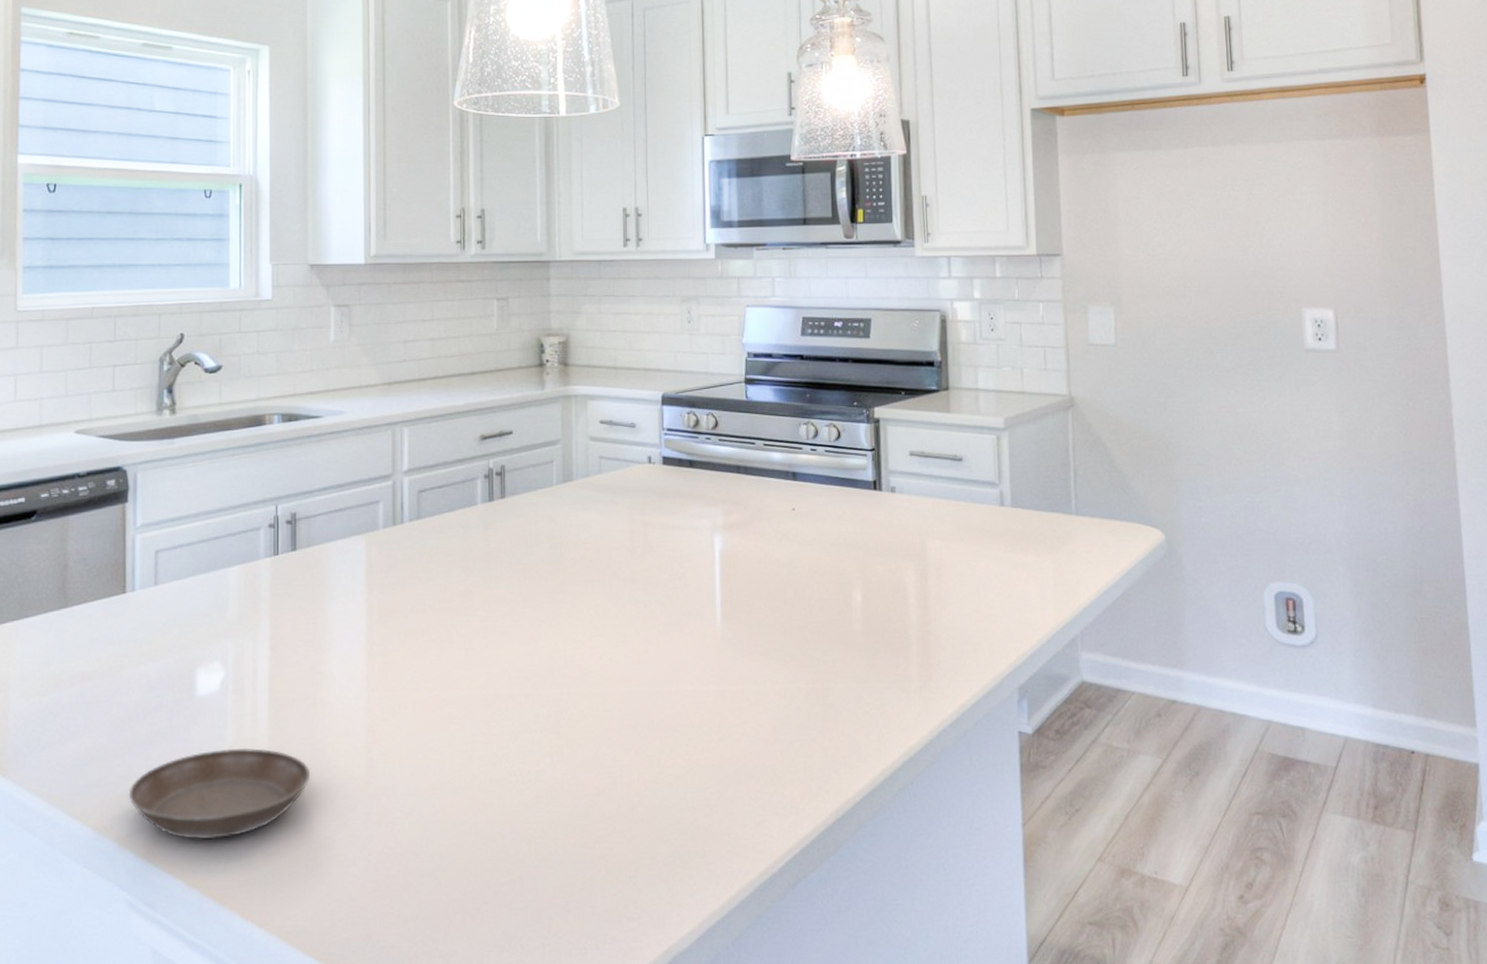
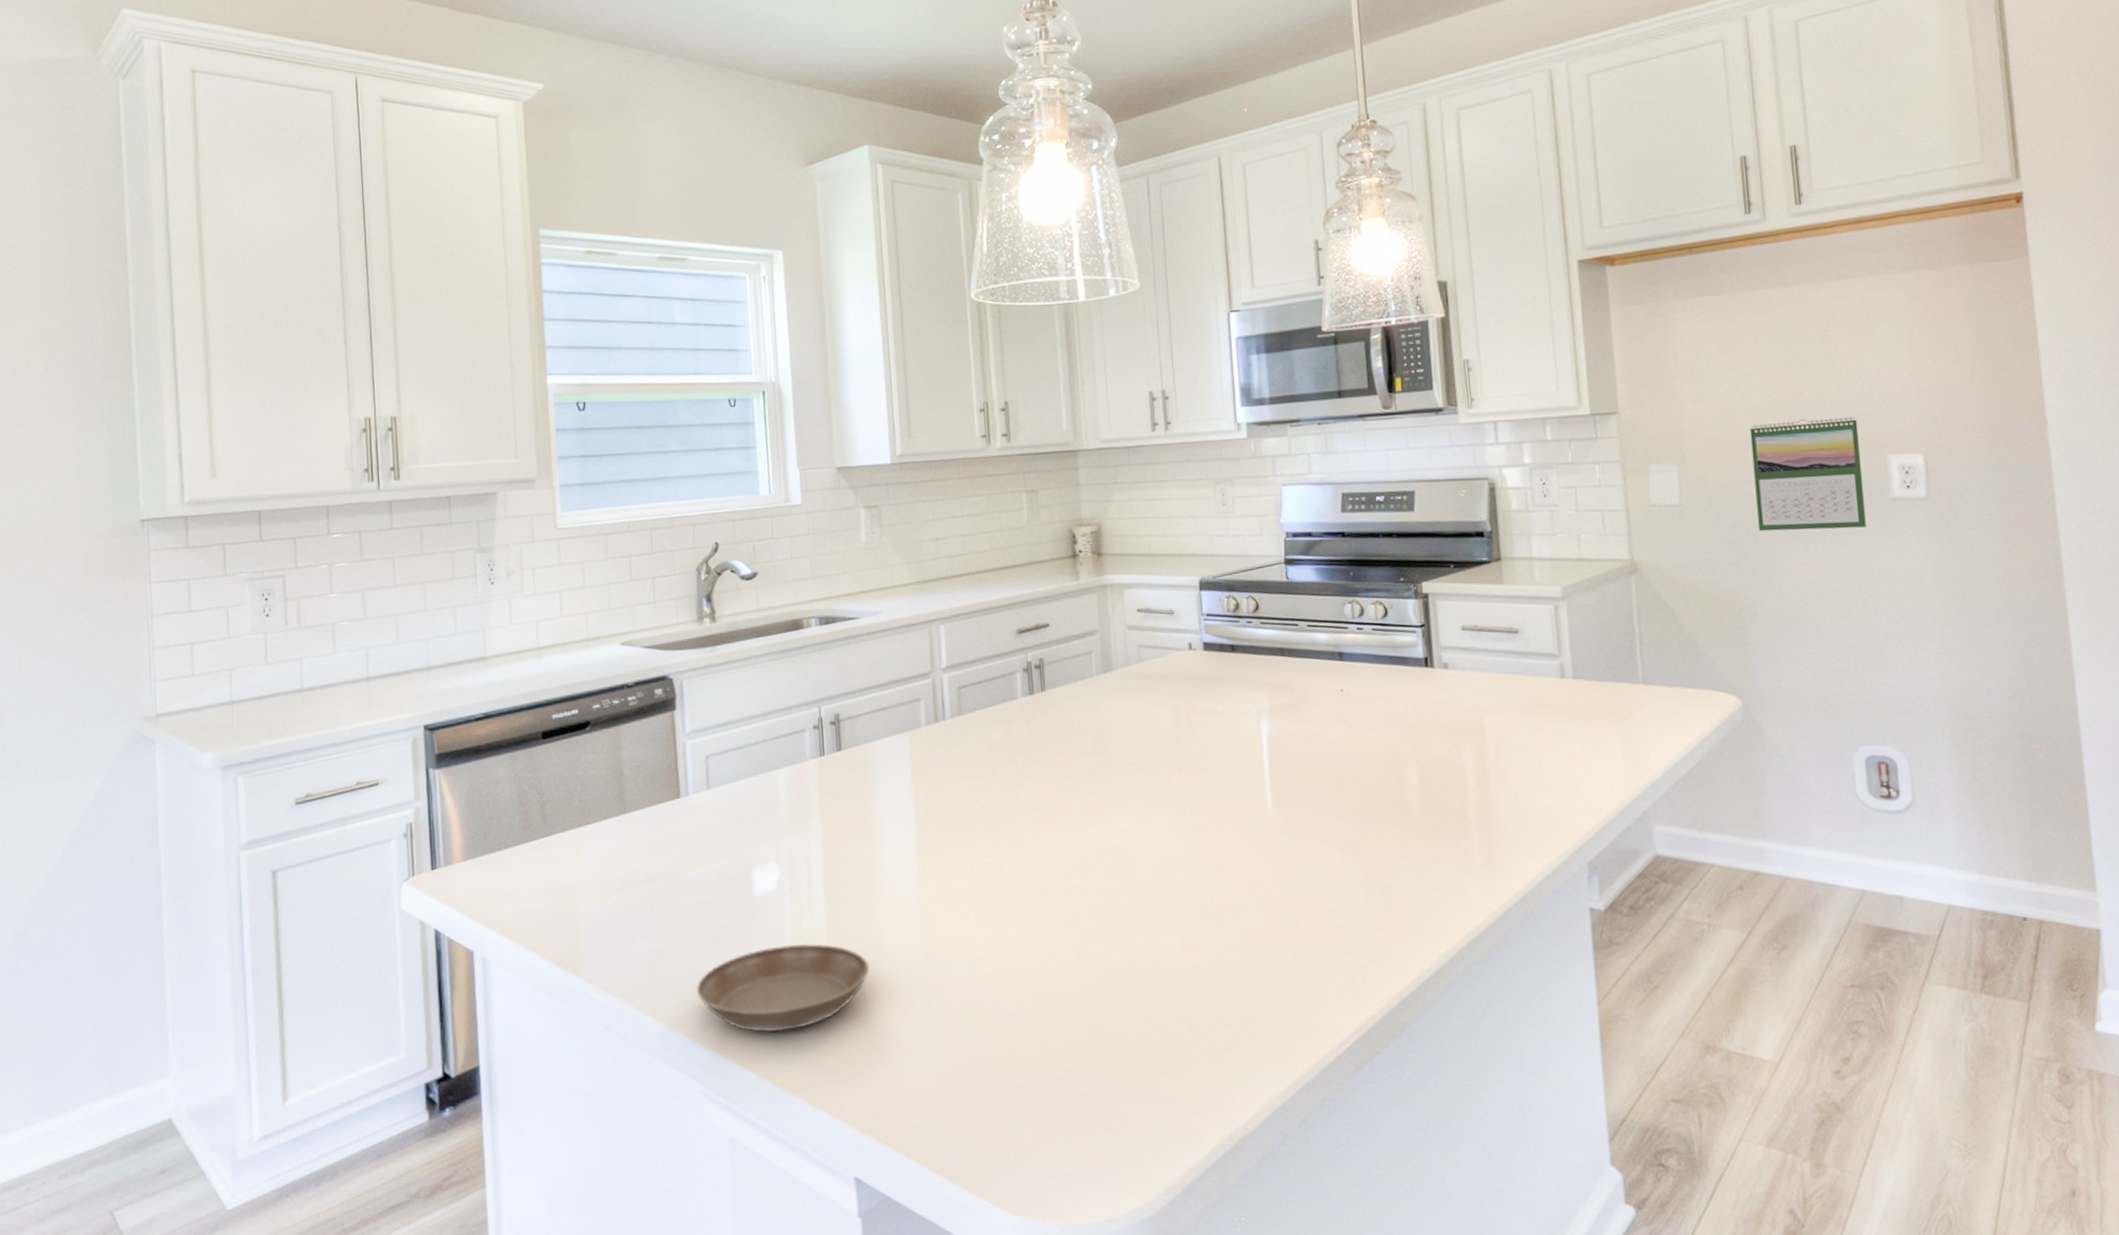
calendar: none [1180,270,1282,376] -> present [1749,417,1866,532]

